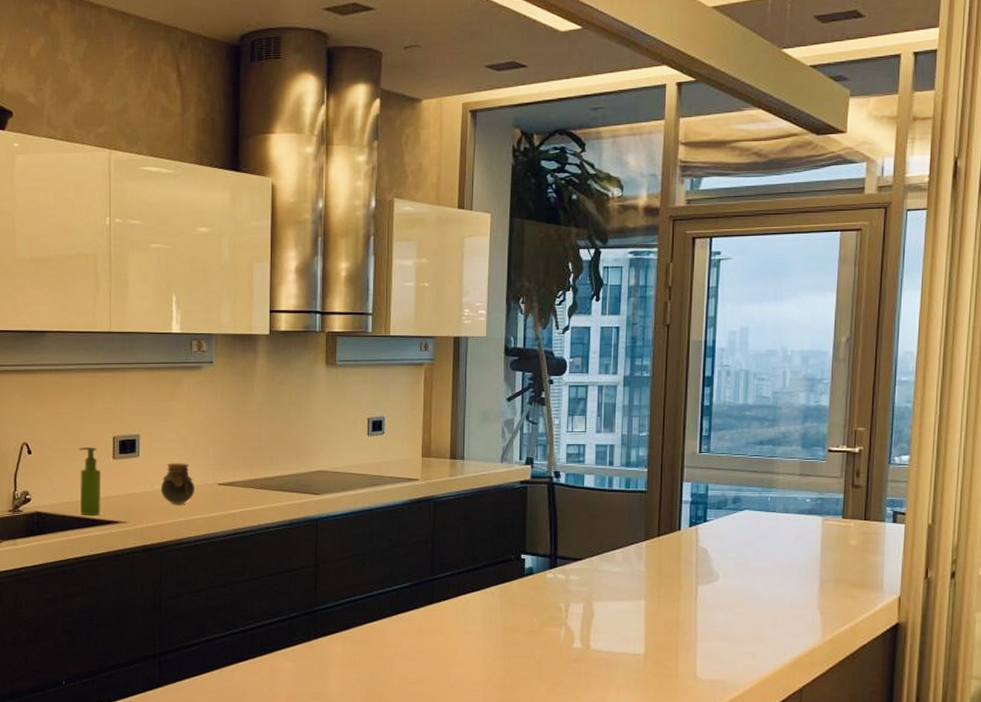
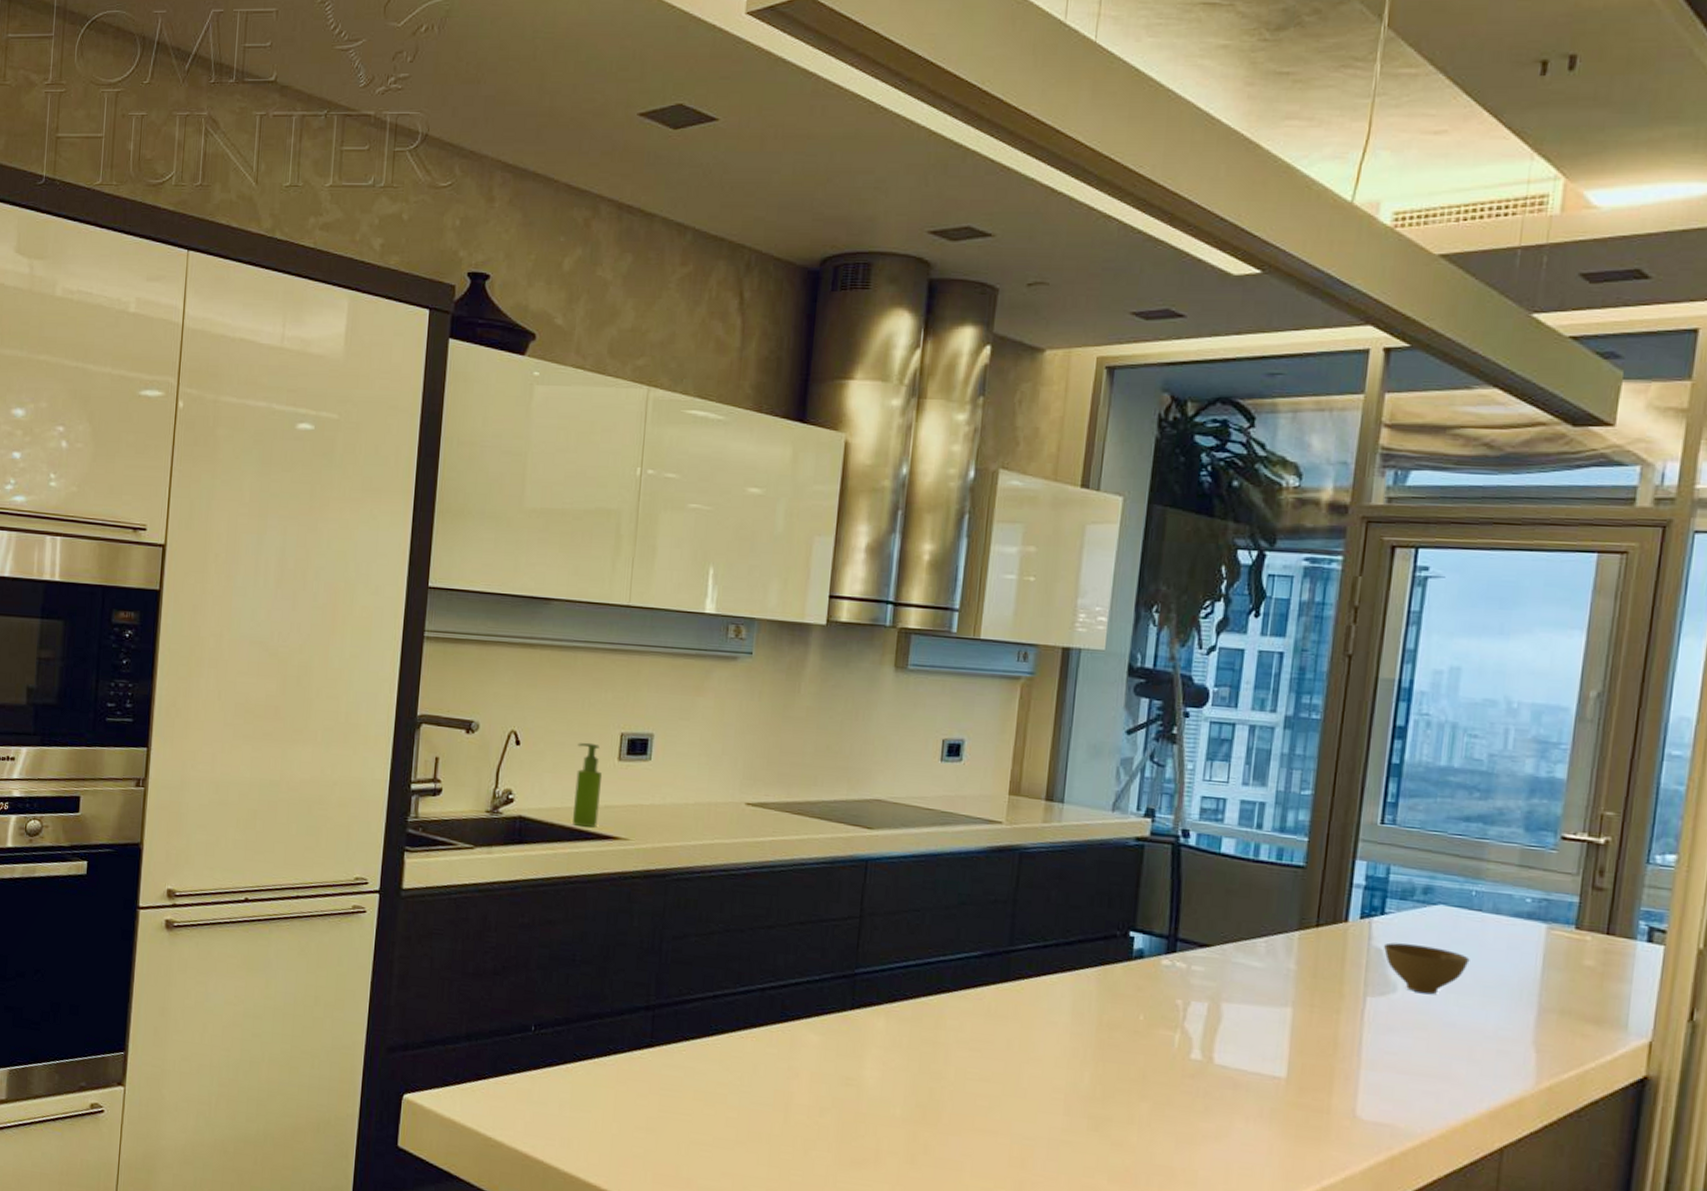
jar: present [160,463,194,504] -> none [673,772,716,824]
bowl: none [707,543,770,579] -> present [1383,942,1470,995]

